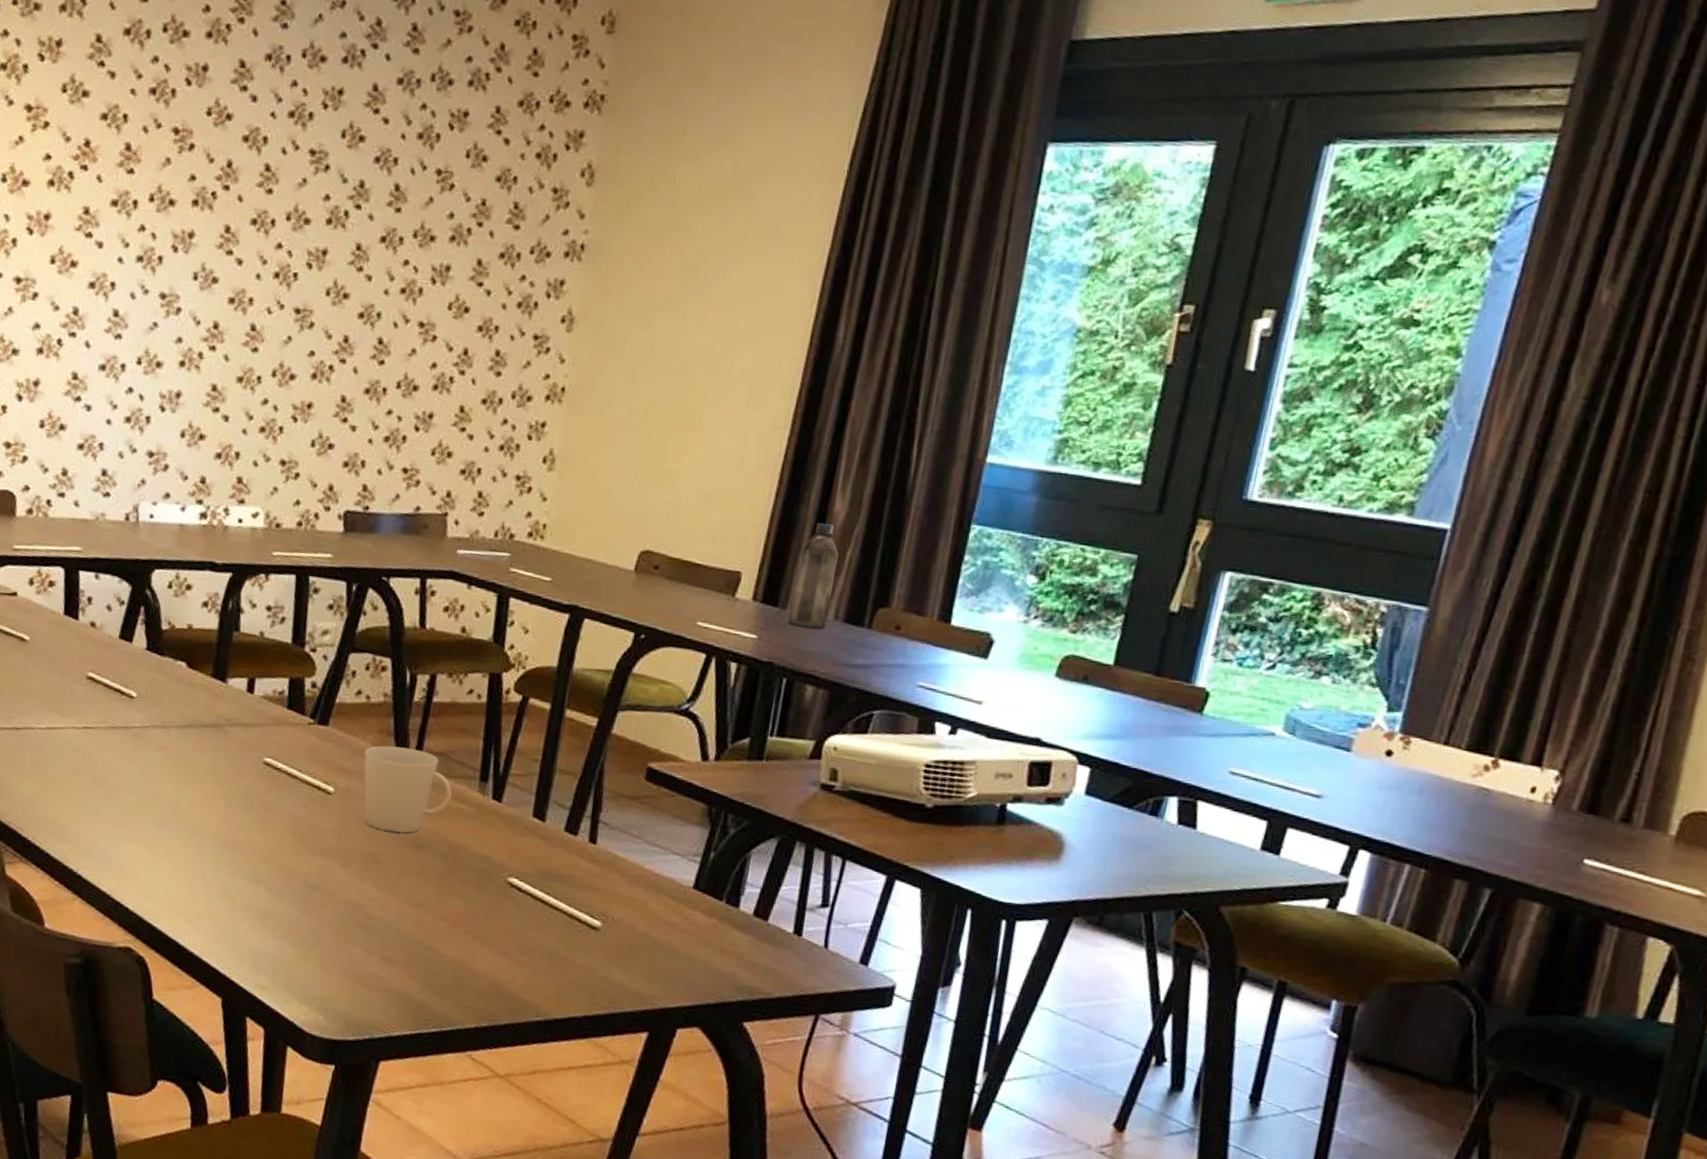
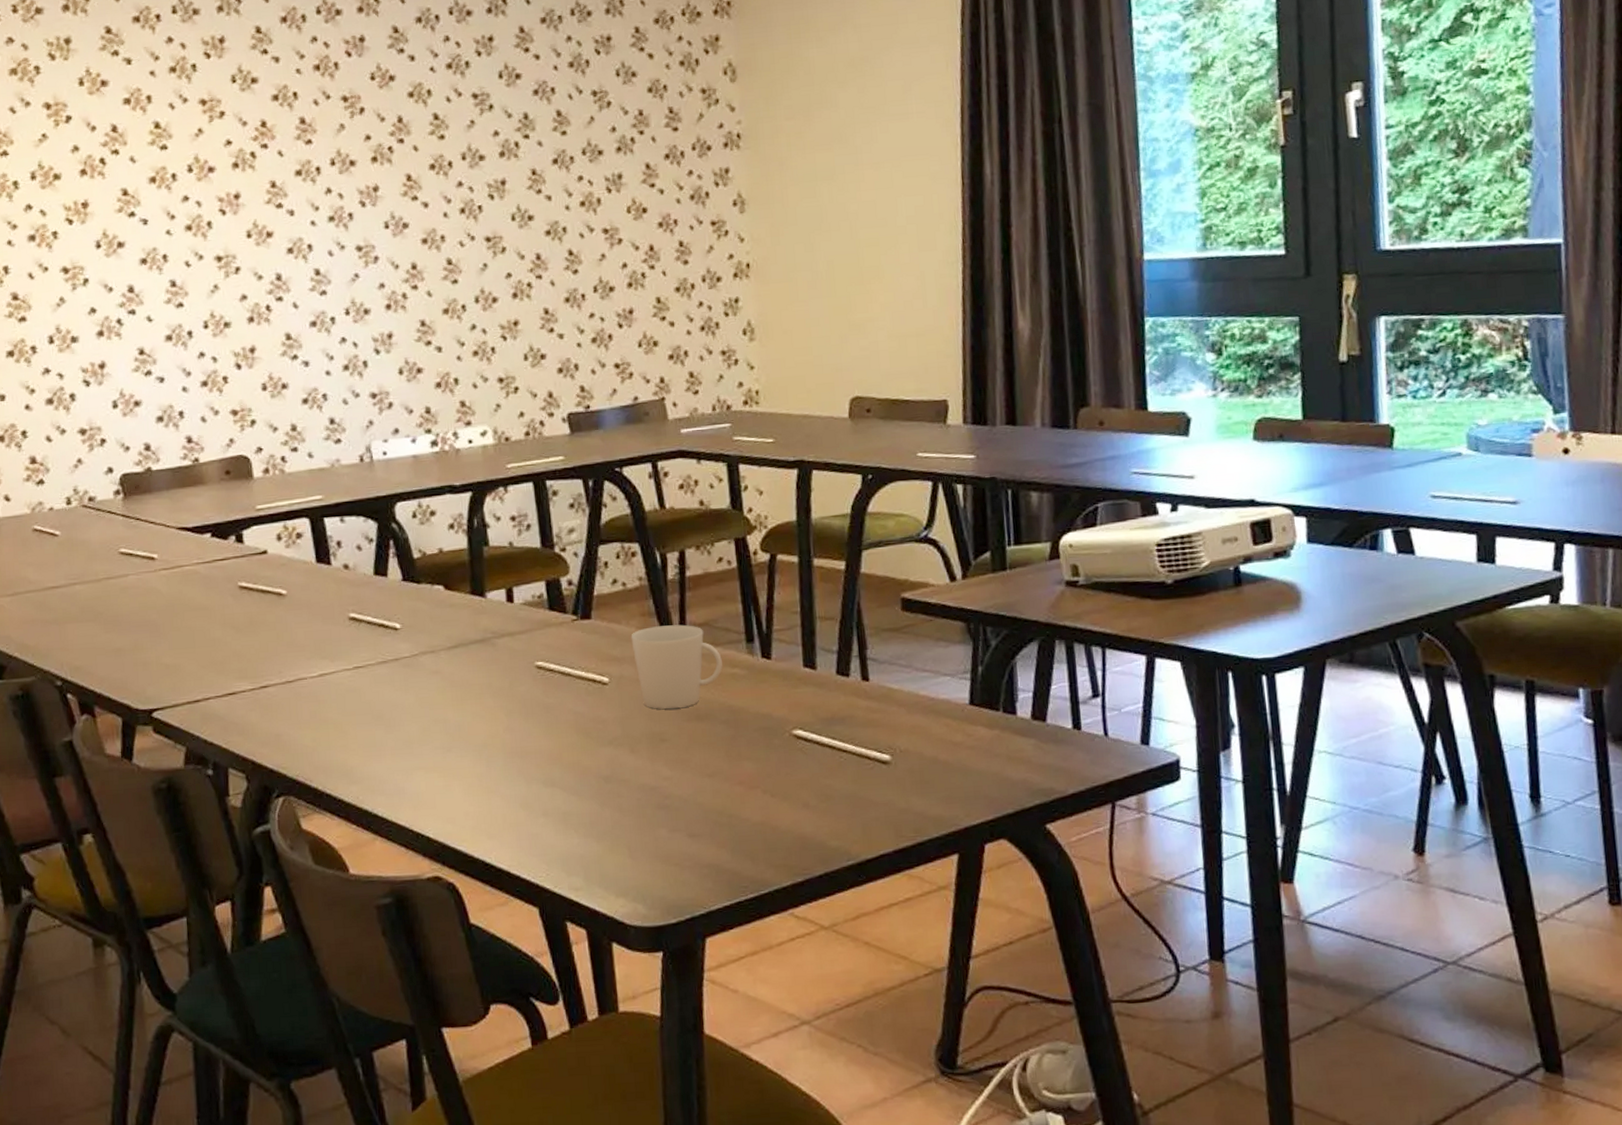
water bottle: present [787,522,839,630] -> none [997,340,1036,441]

